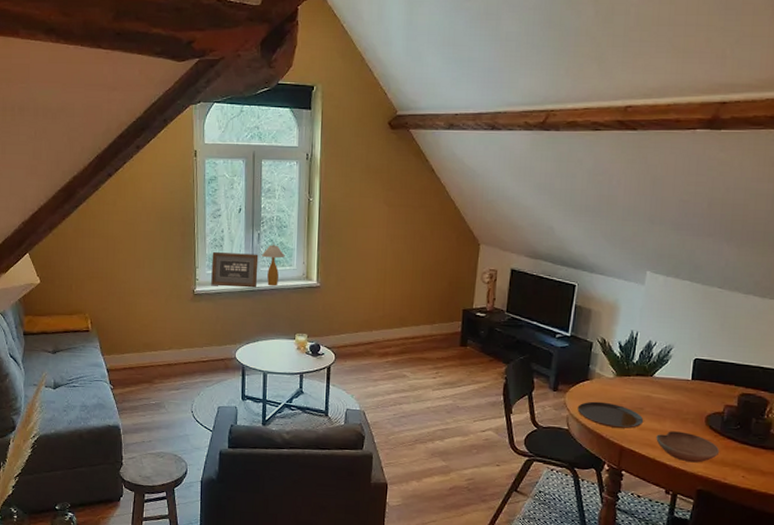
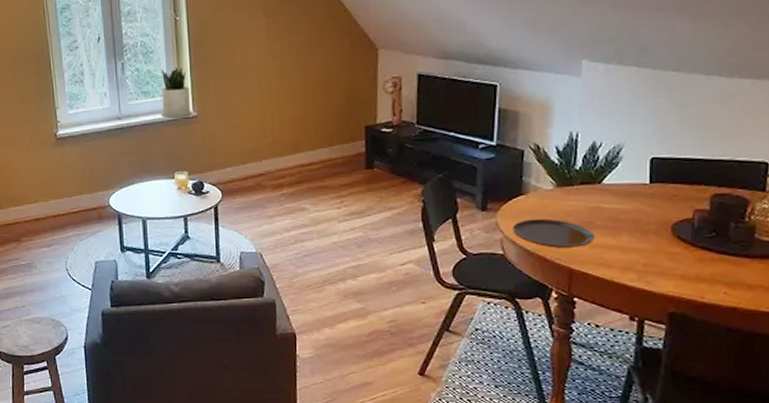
picture frame: present [211,251,259,288] -> none [72,86,126,127]
table lamp: present [261,242,285,286] -> none [127,71,154,121]
planter: none [288,242,317,287] -> present [160,67,193,118]
bowl: present [656,431,720,463] -> none [612,245,693,281]

